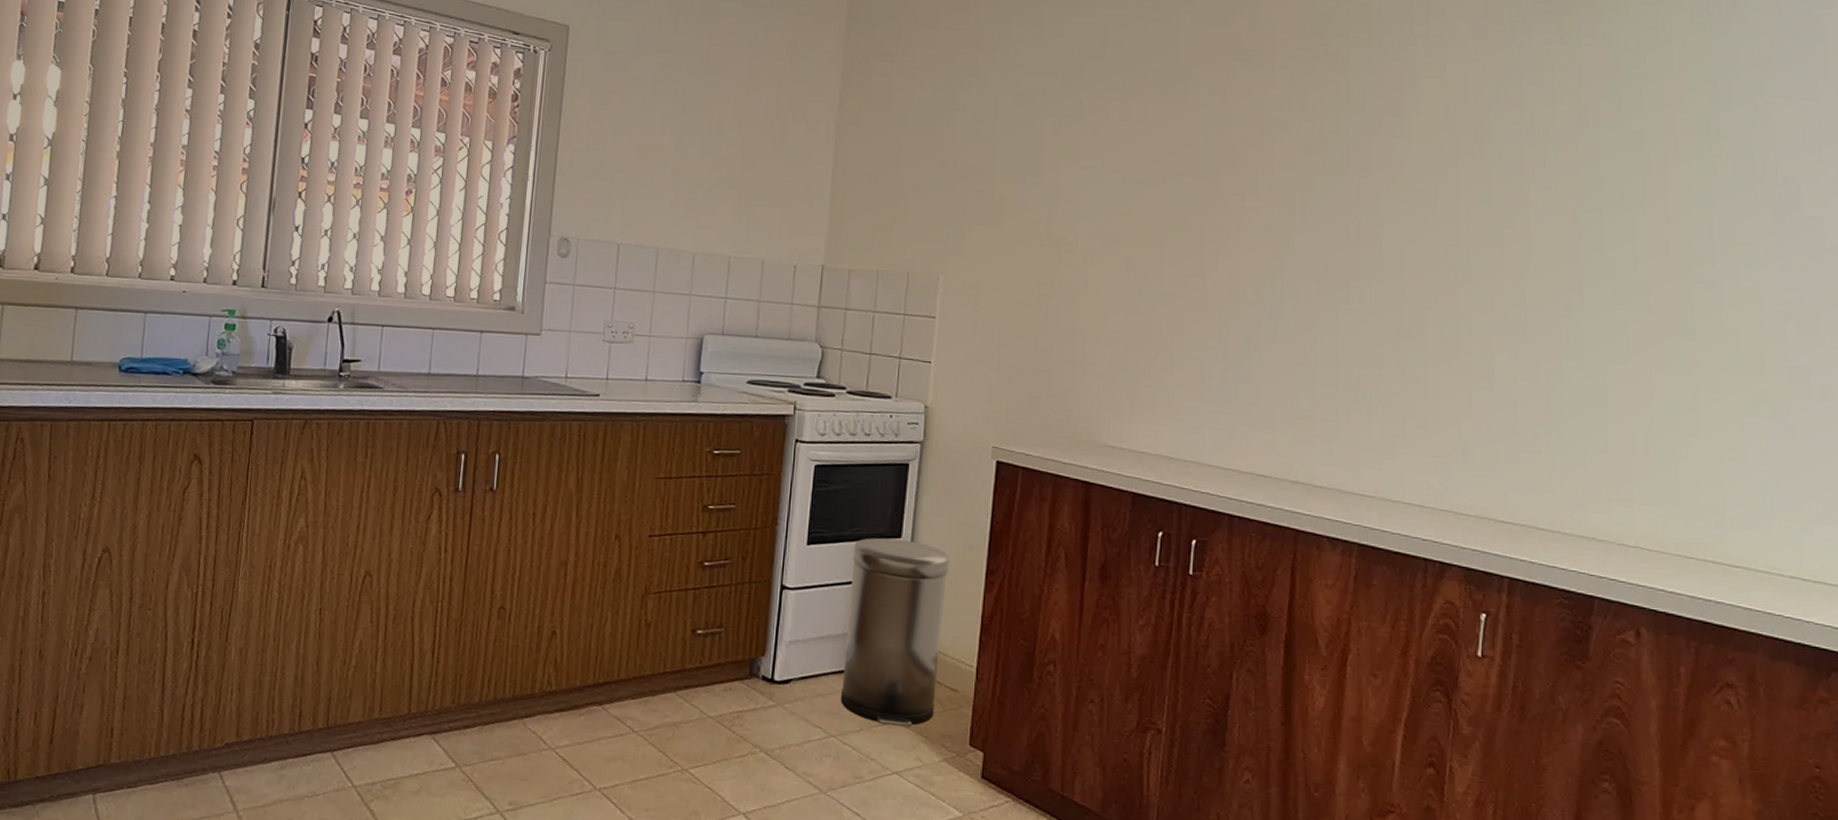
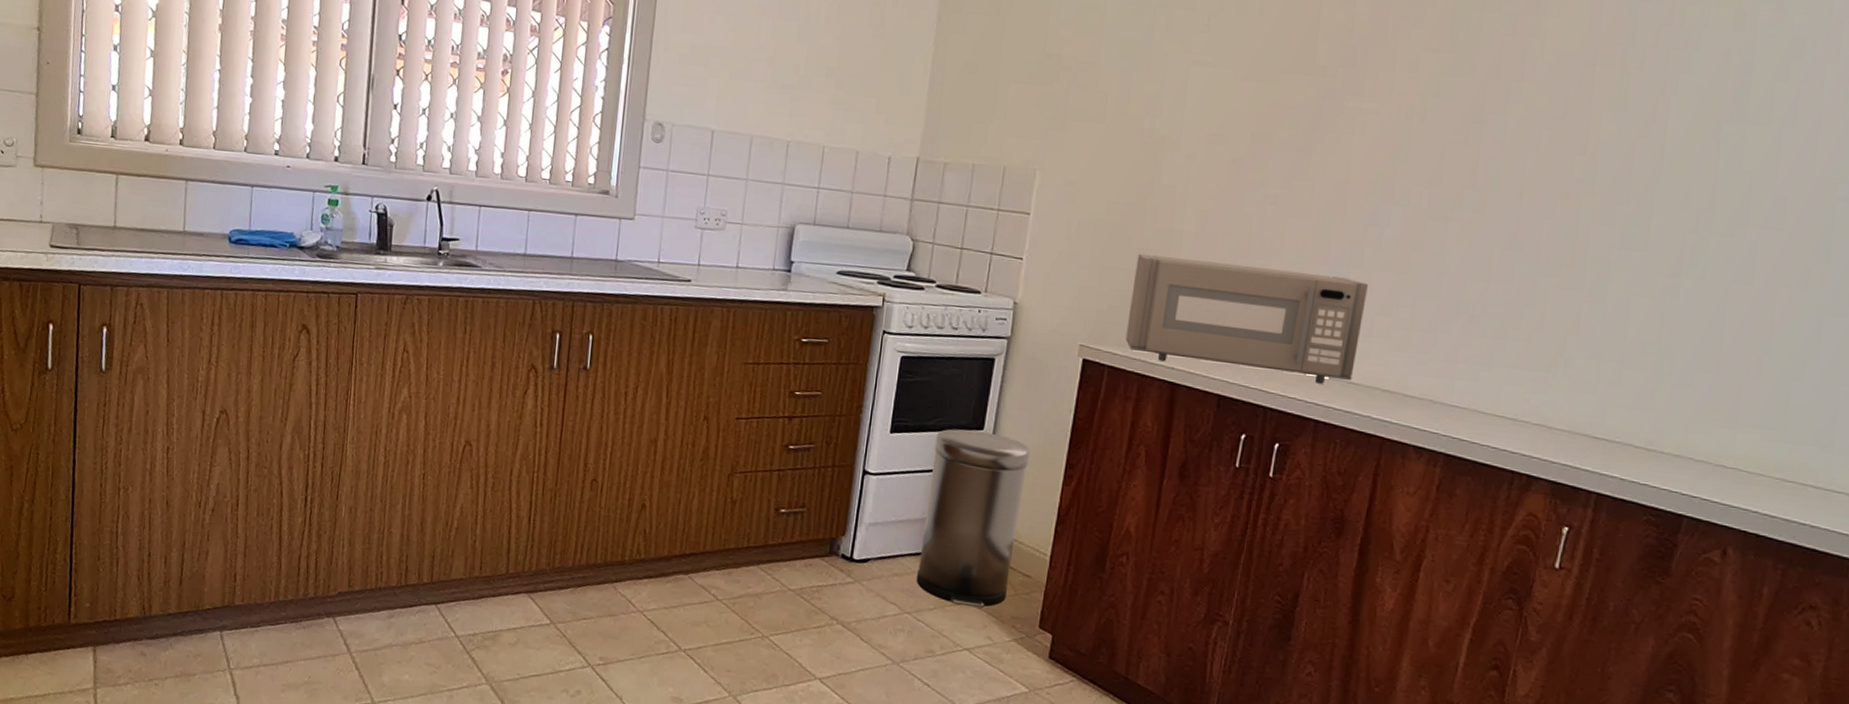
microwave: none [1037,353,1268,478] -> present [1125,253,1368,384]

